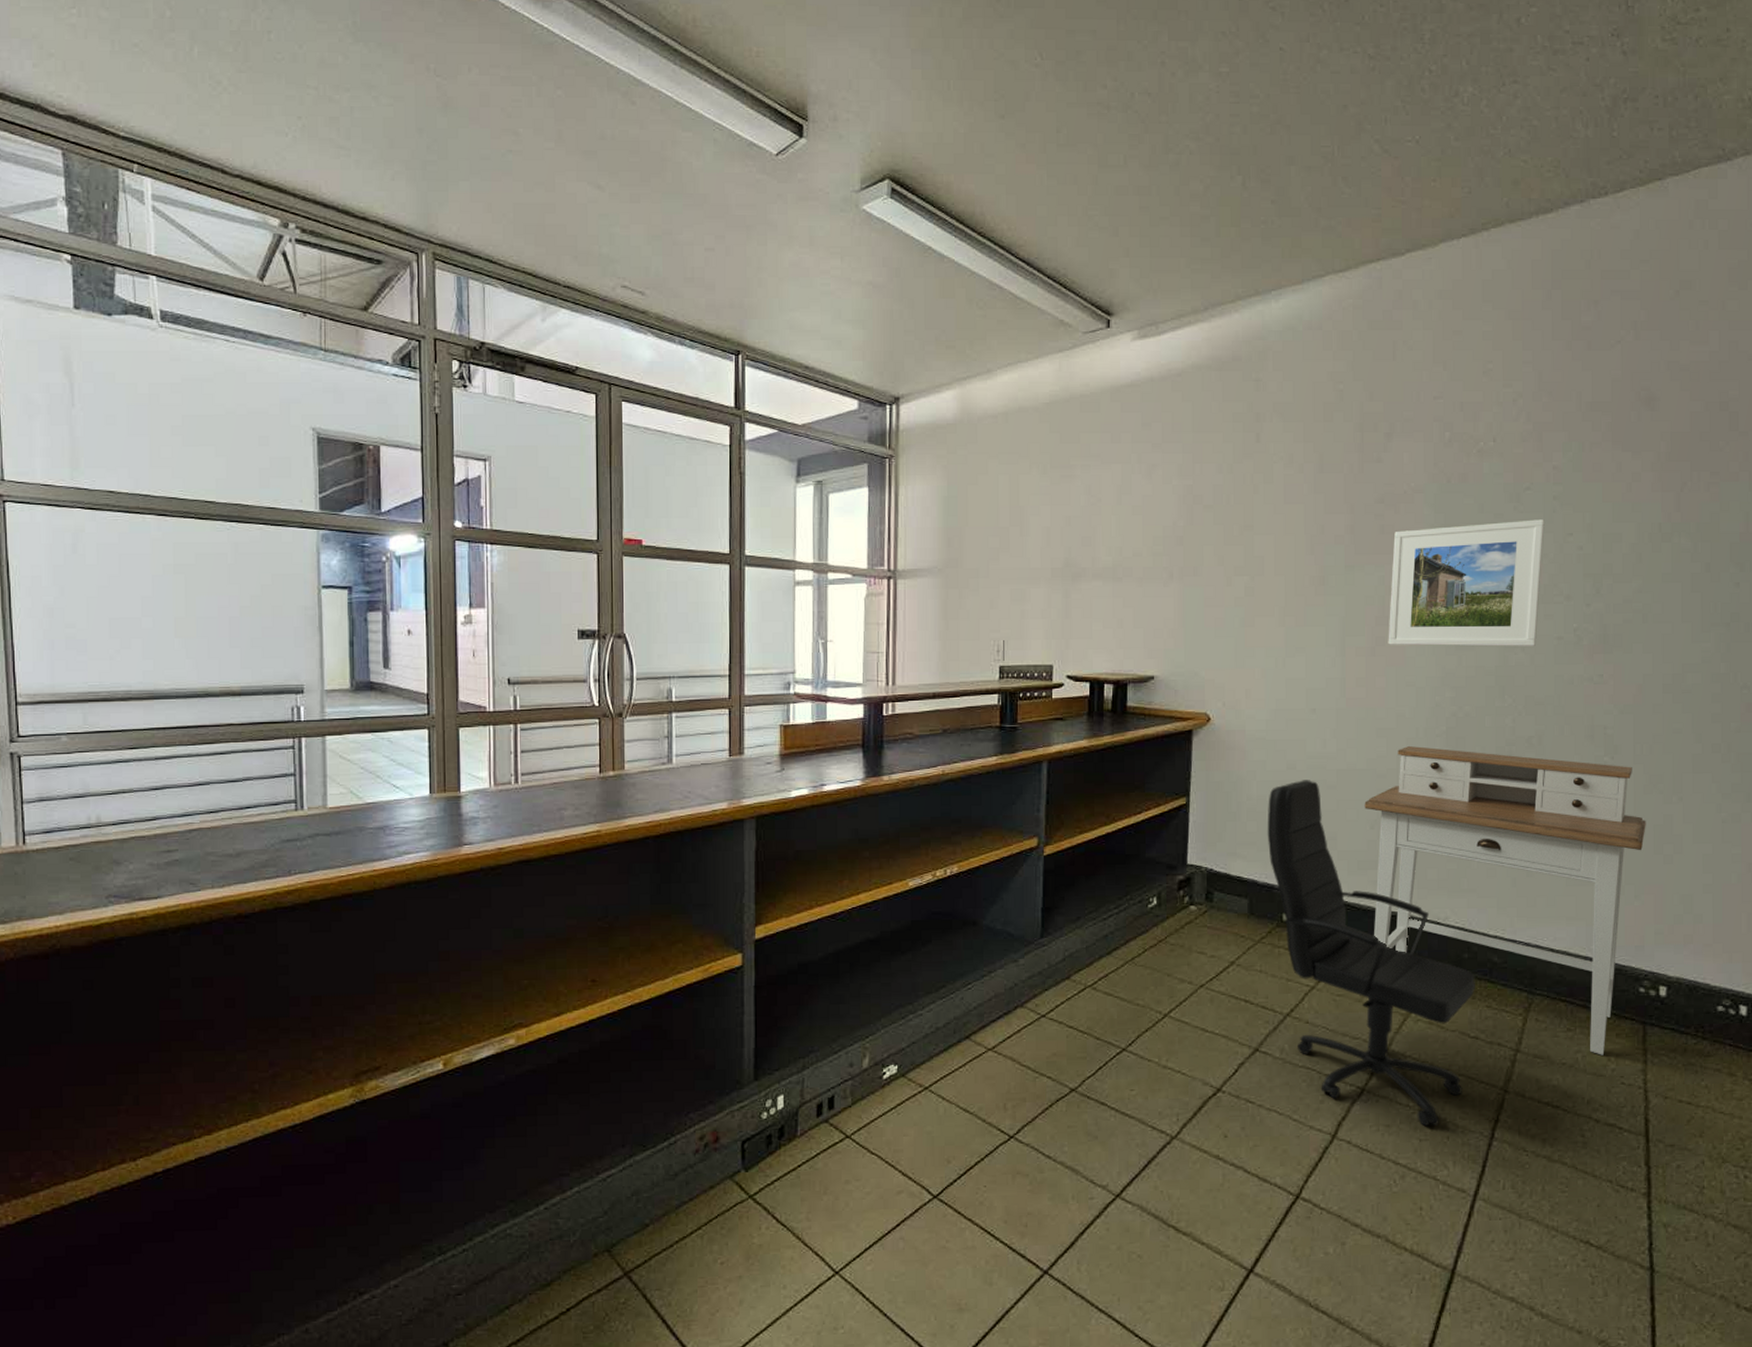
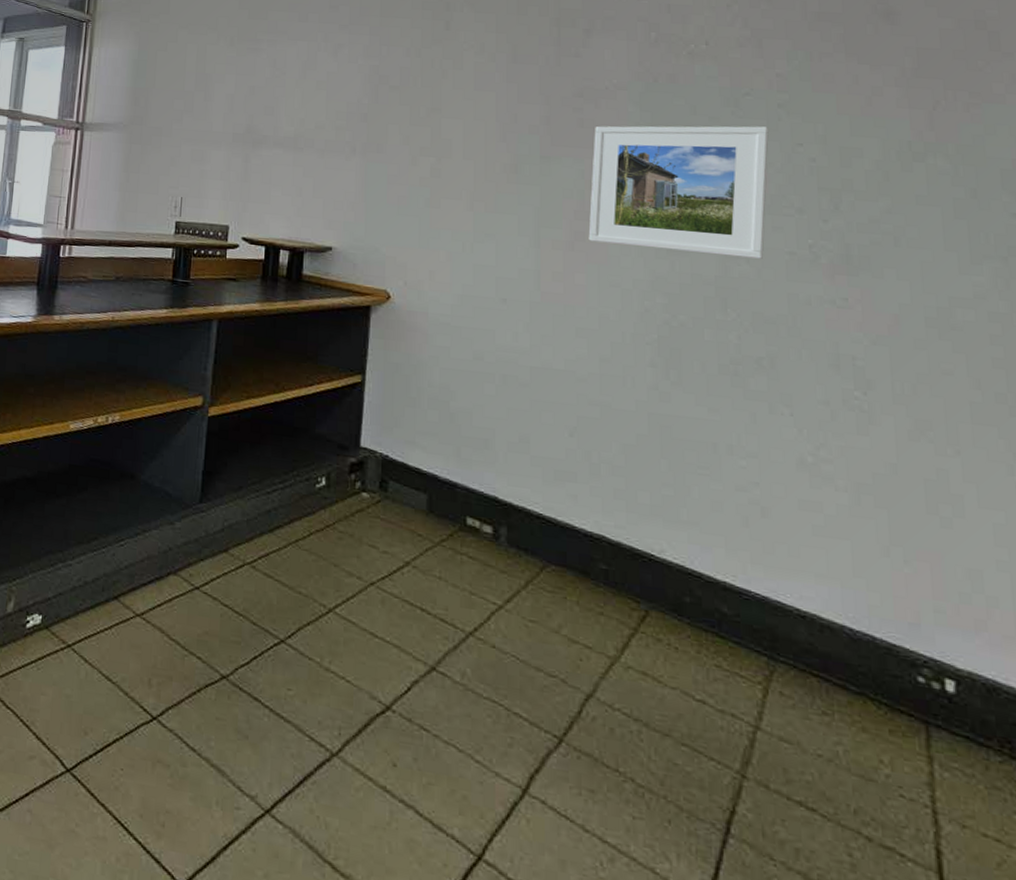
office chair: present [1267,780,1475,1126] -> none [450,372,700,803]
desk: present [1364,745,1646,1055] -> none [562,350,914,754]

